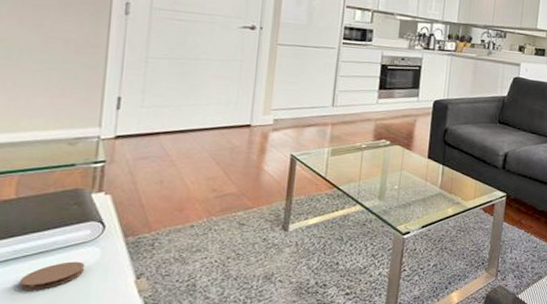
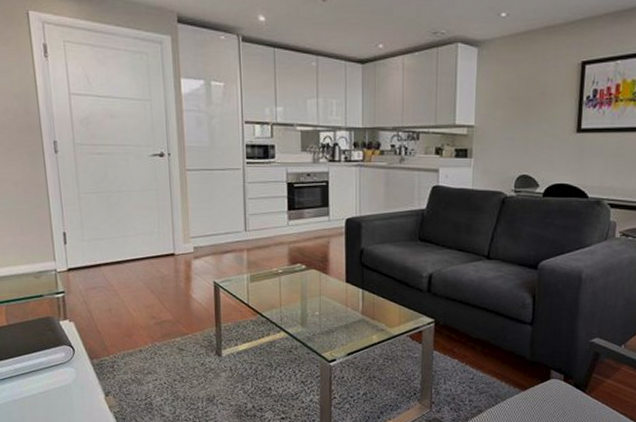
coaster: present [18,261,86,290] -> none [22,379,67,402]

